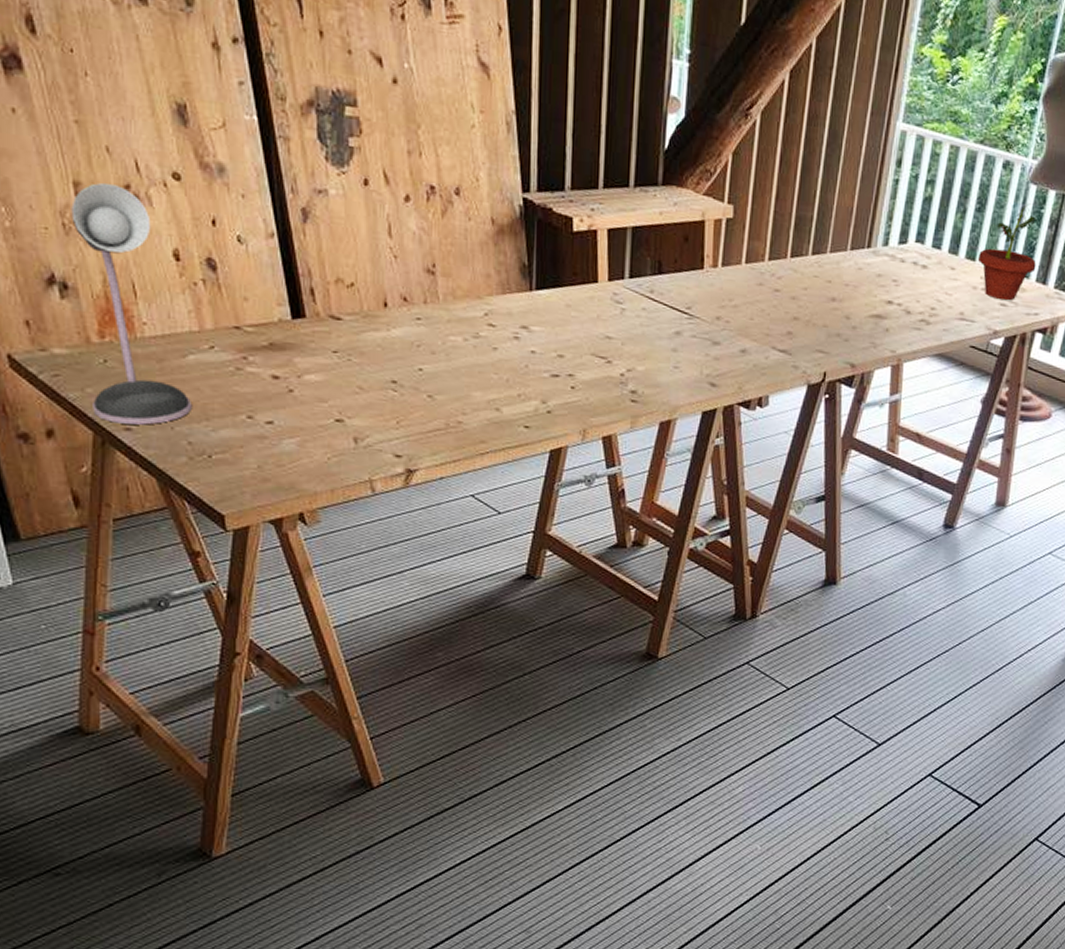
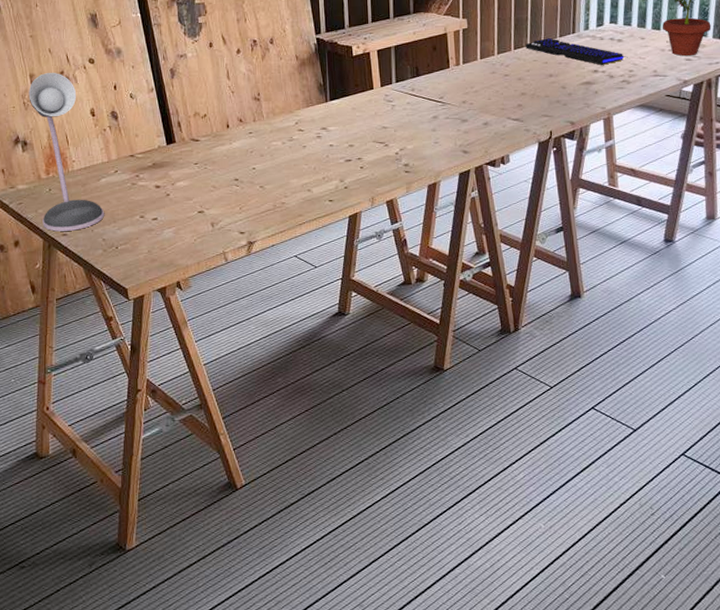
keyboard: none [806,248,932,296] -> present [526,38,628,65]

